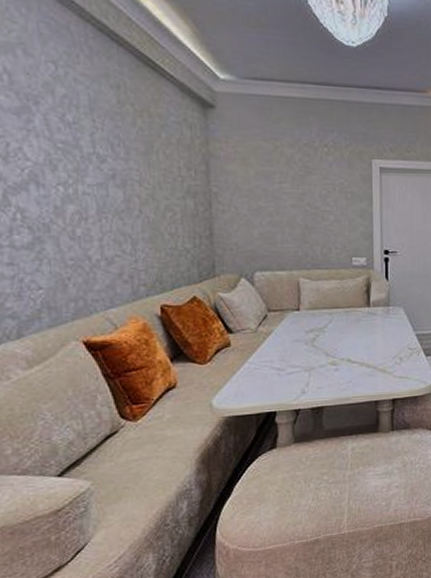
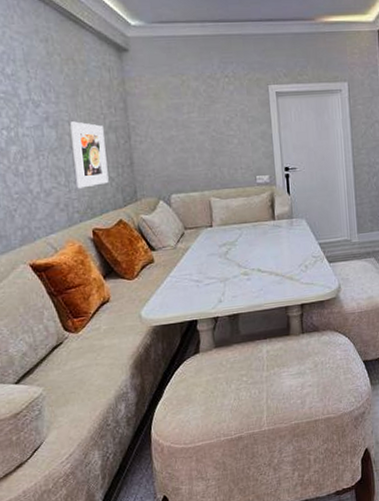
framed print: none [141,182,183,259] -> present [70,121,109,189]

